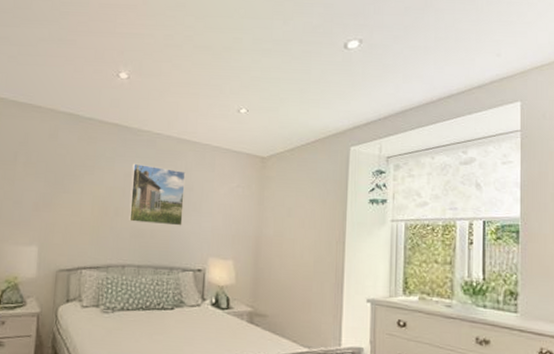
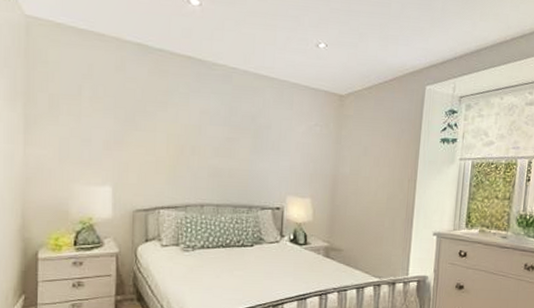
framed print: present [128,163,186,226] -> none [205,99,263,165]

